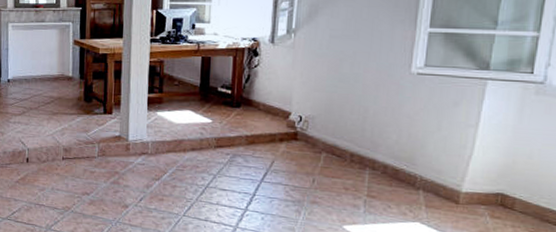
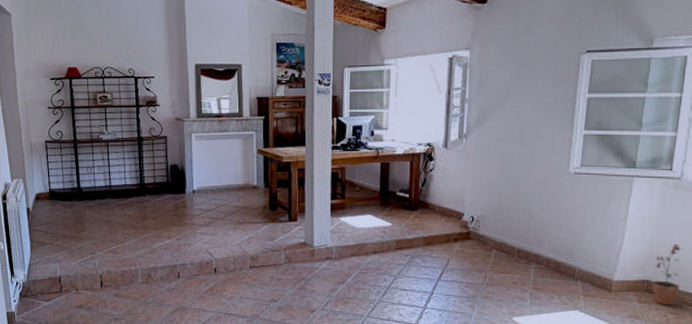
potted plant: none [507,154,544,223] -> present [652,243,681,306]

